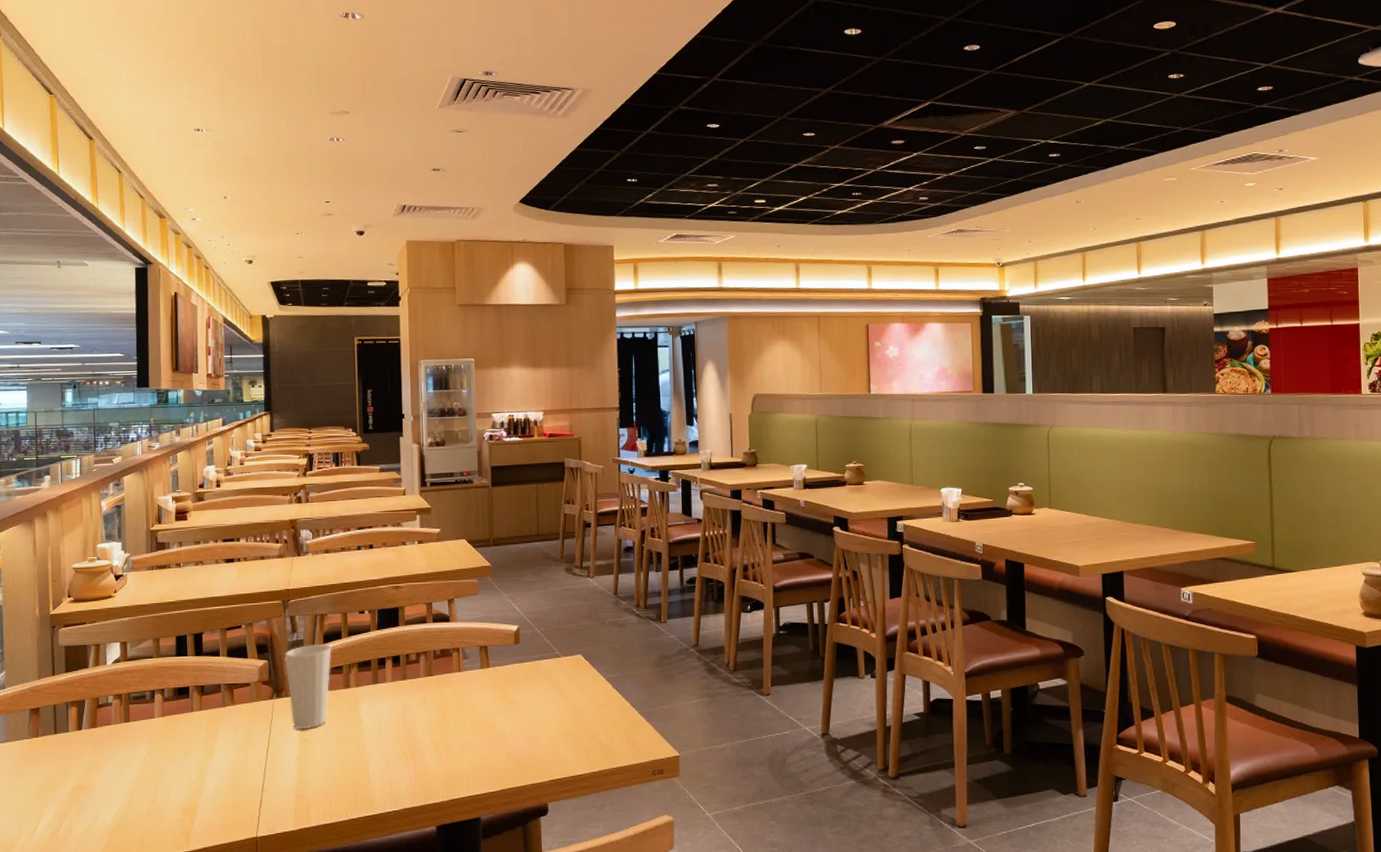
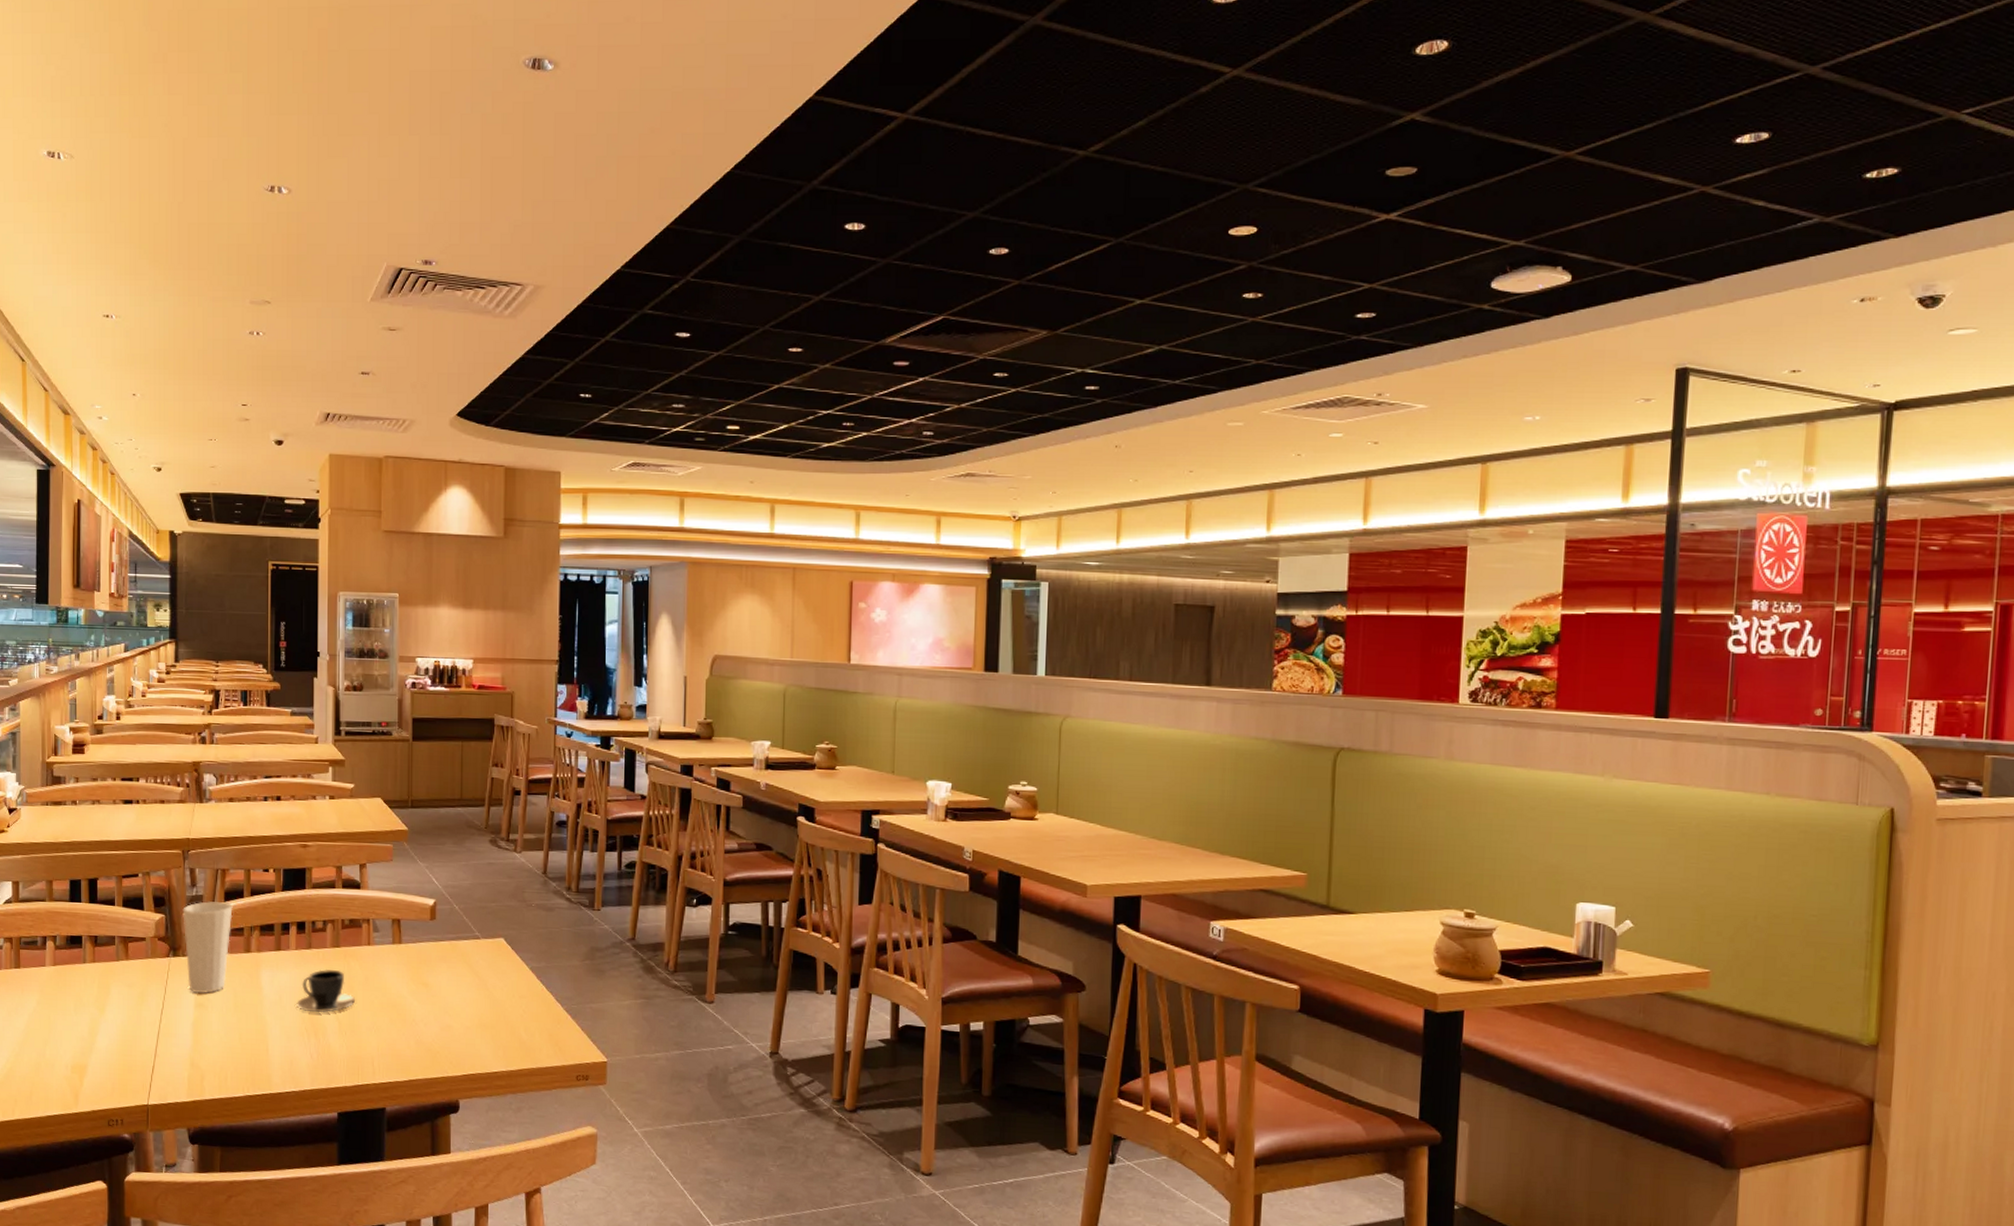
teacup: none [394,697,449,736] -> present [296,969,356,1012]

